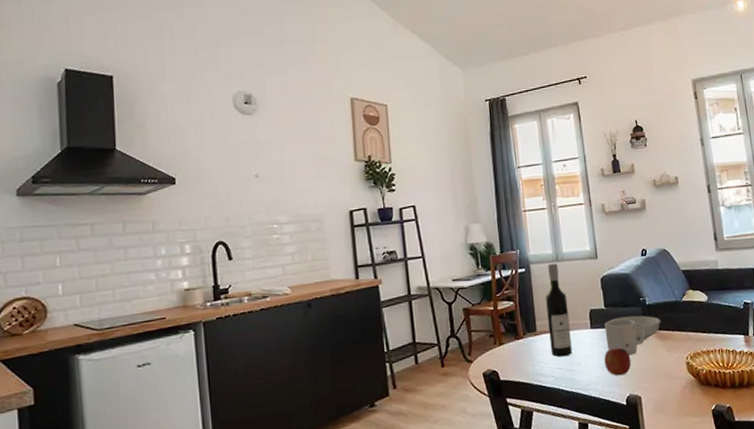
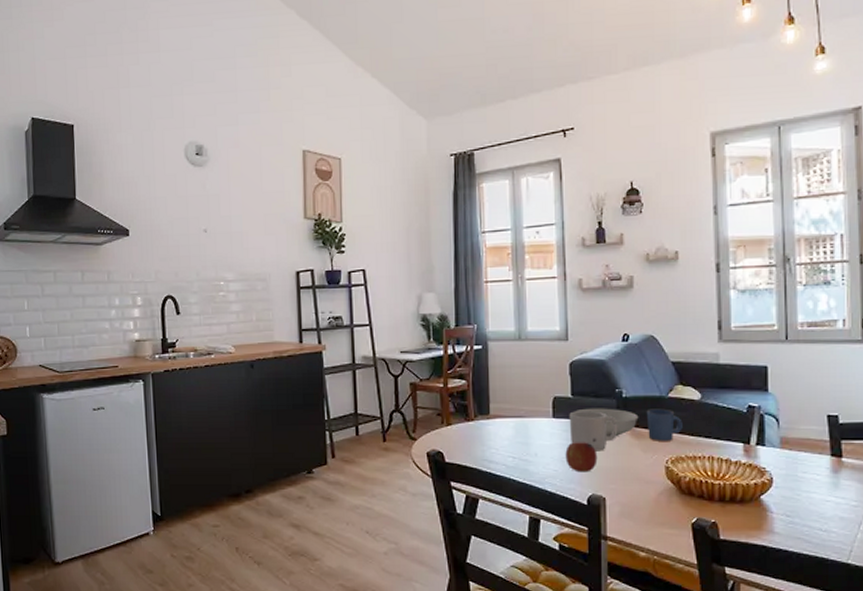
bottle: present [546,263,572,357] -> none [503,342,529,444]
mug: none [666,311,696,341] -> present [646,408,683,443]

